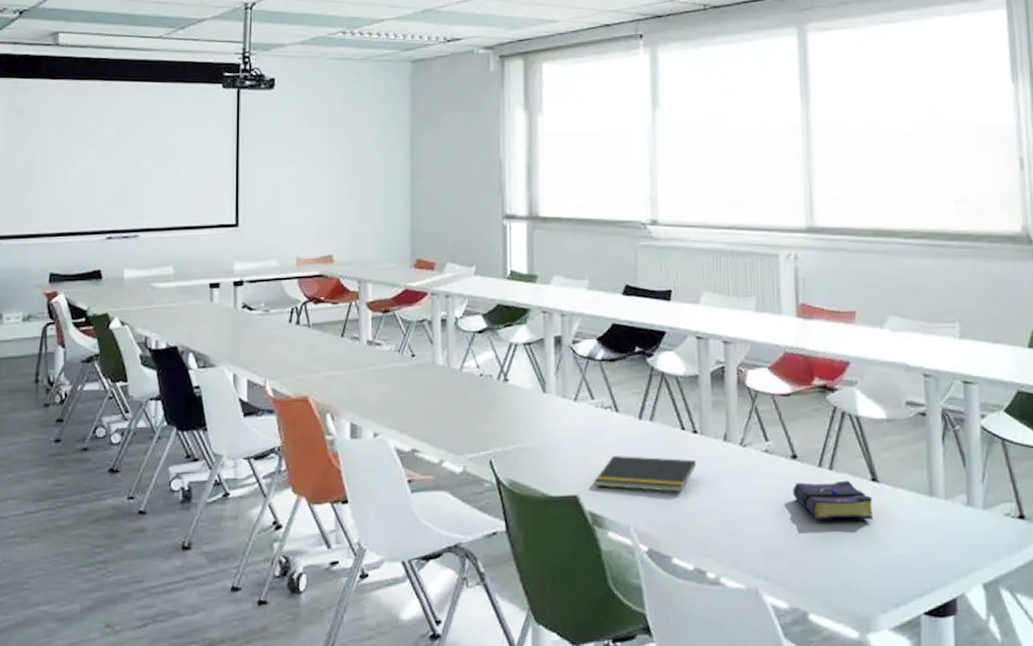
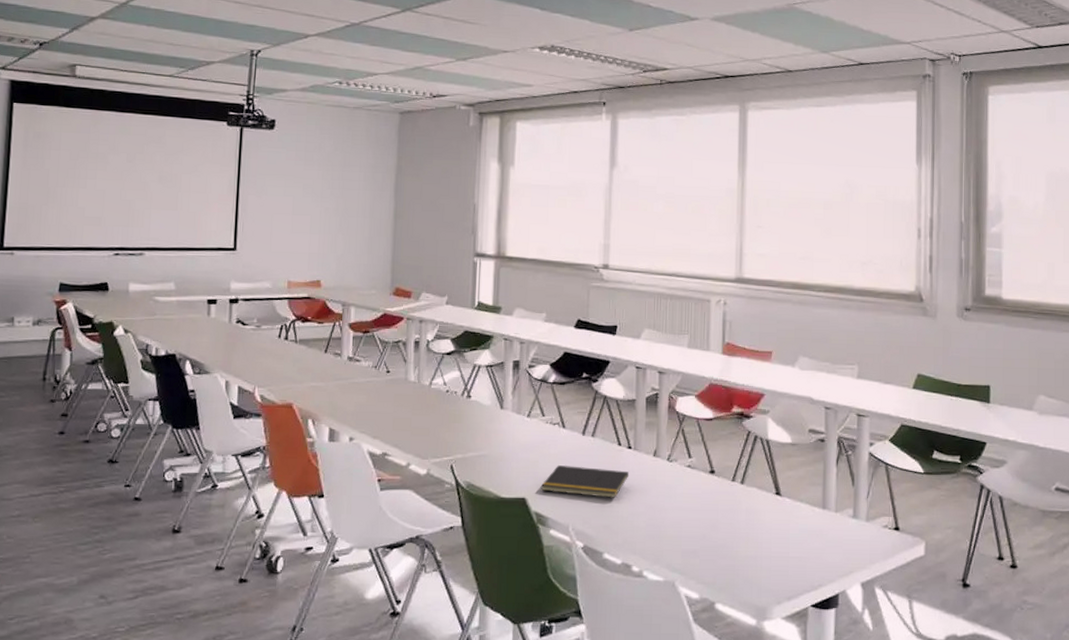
book: present [792,480,873,521] -> none [709,493,775,527]

